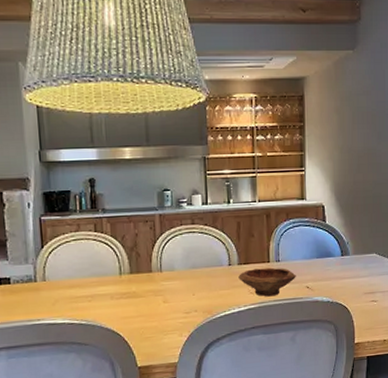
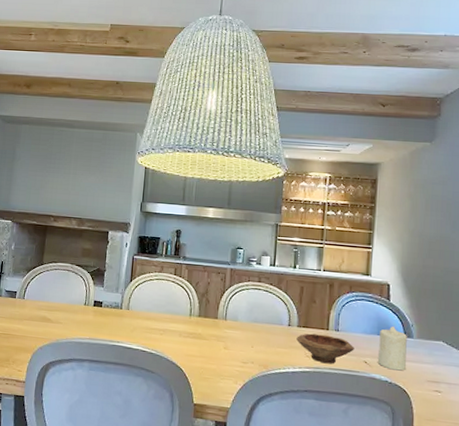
candle: none [318,246,346,290] -> present [377,326,407,371]

